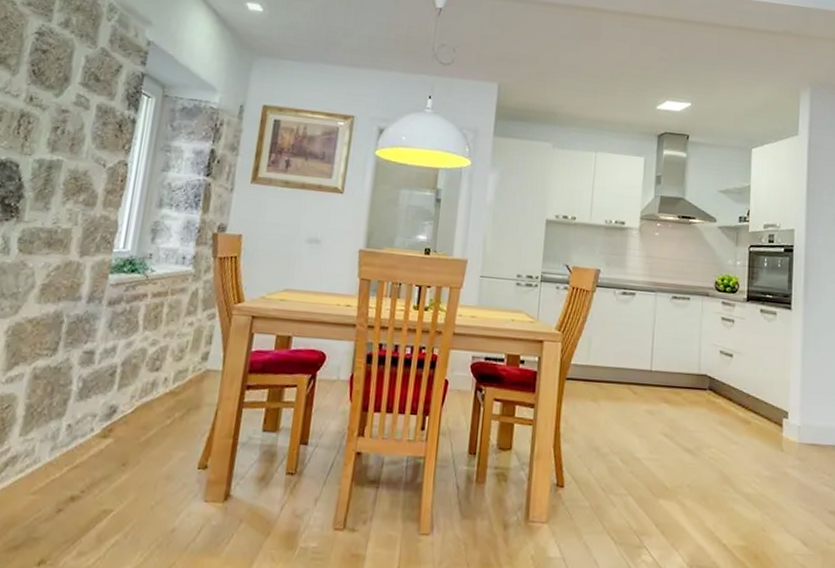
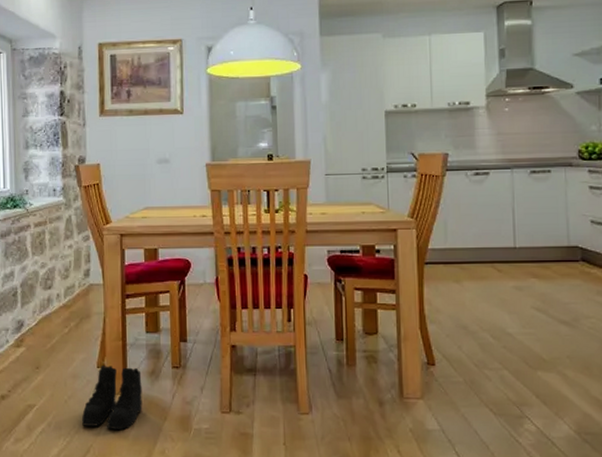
boots: none [166,467,250,545] -> present [81,366,143,430]

